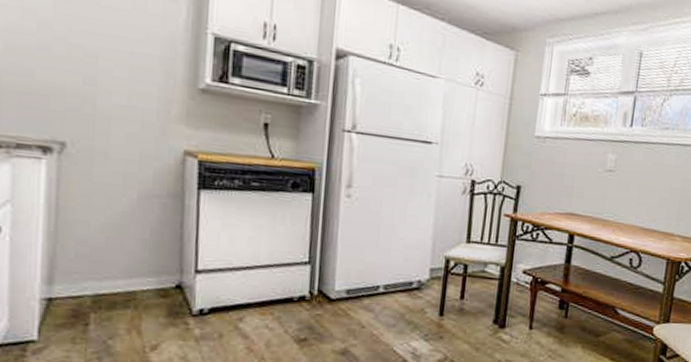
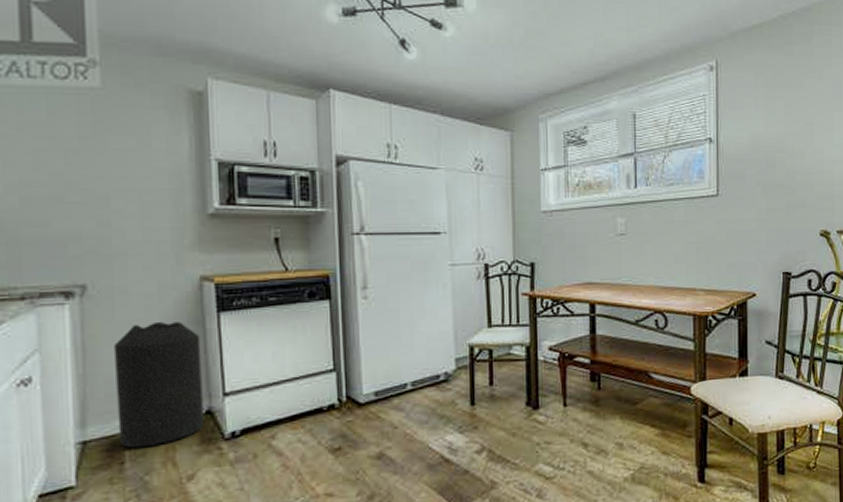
trash can: none [85,190,178,313] -> present [115,322,204,449]

